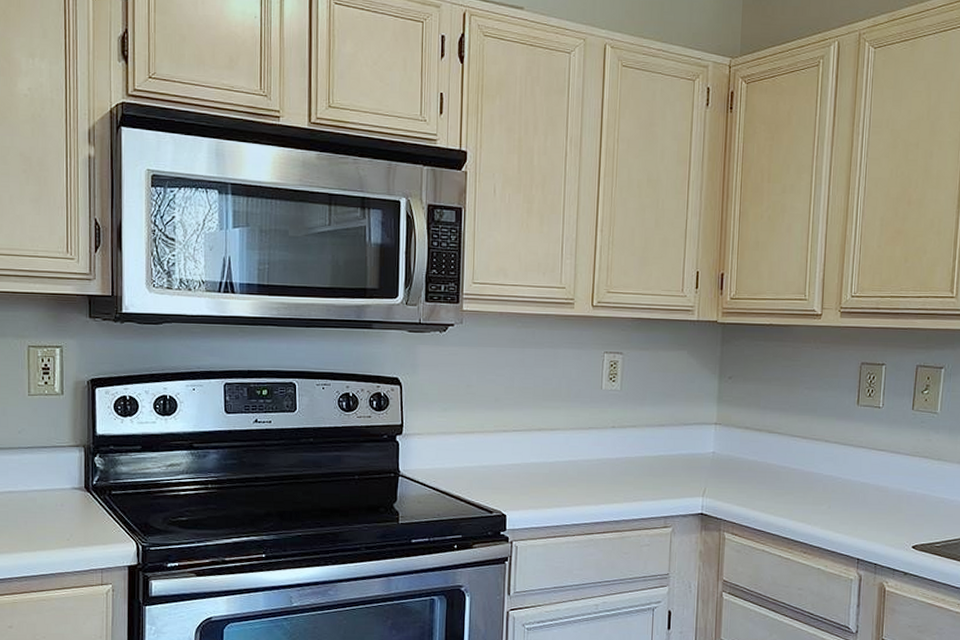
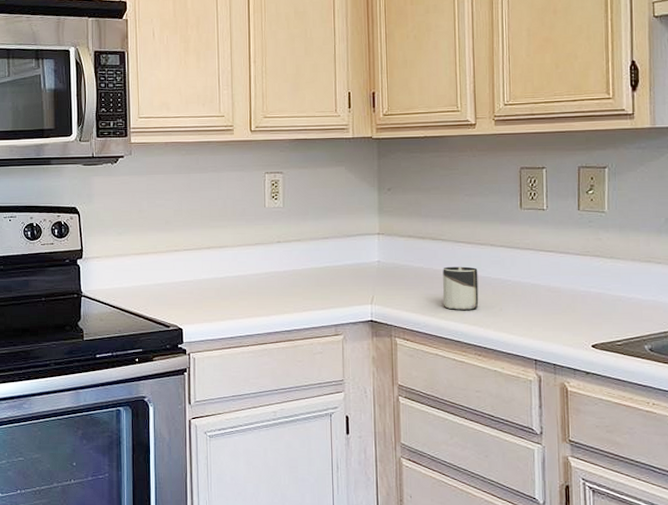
cup: none [774,461,811,506] -> present [443,266,479,310]

